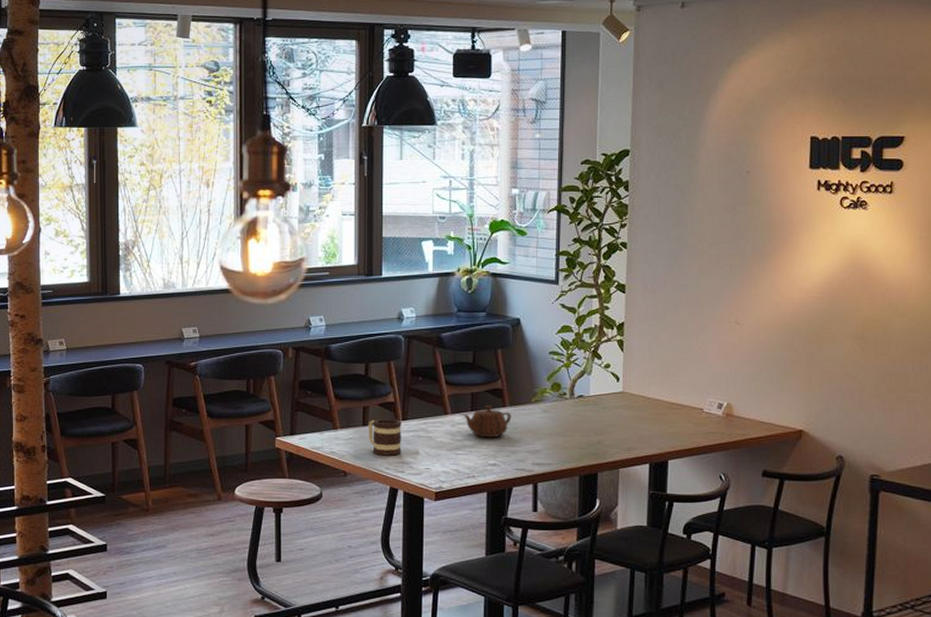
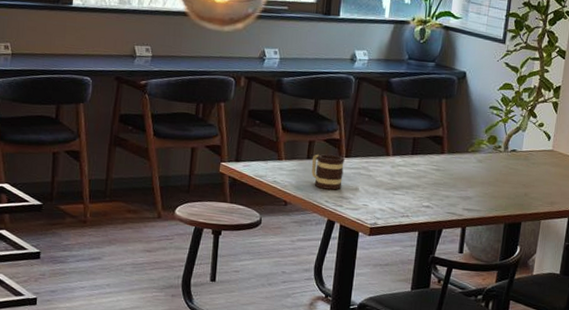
teapot: present [462,405,512,438] -> none [403,151,449,182]

